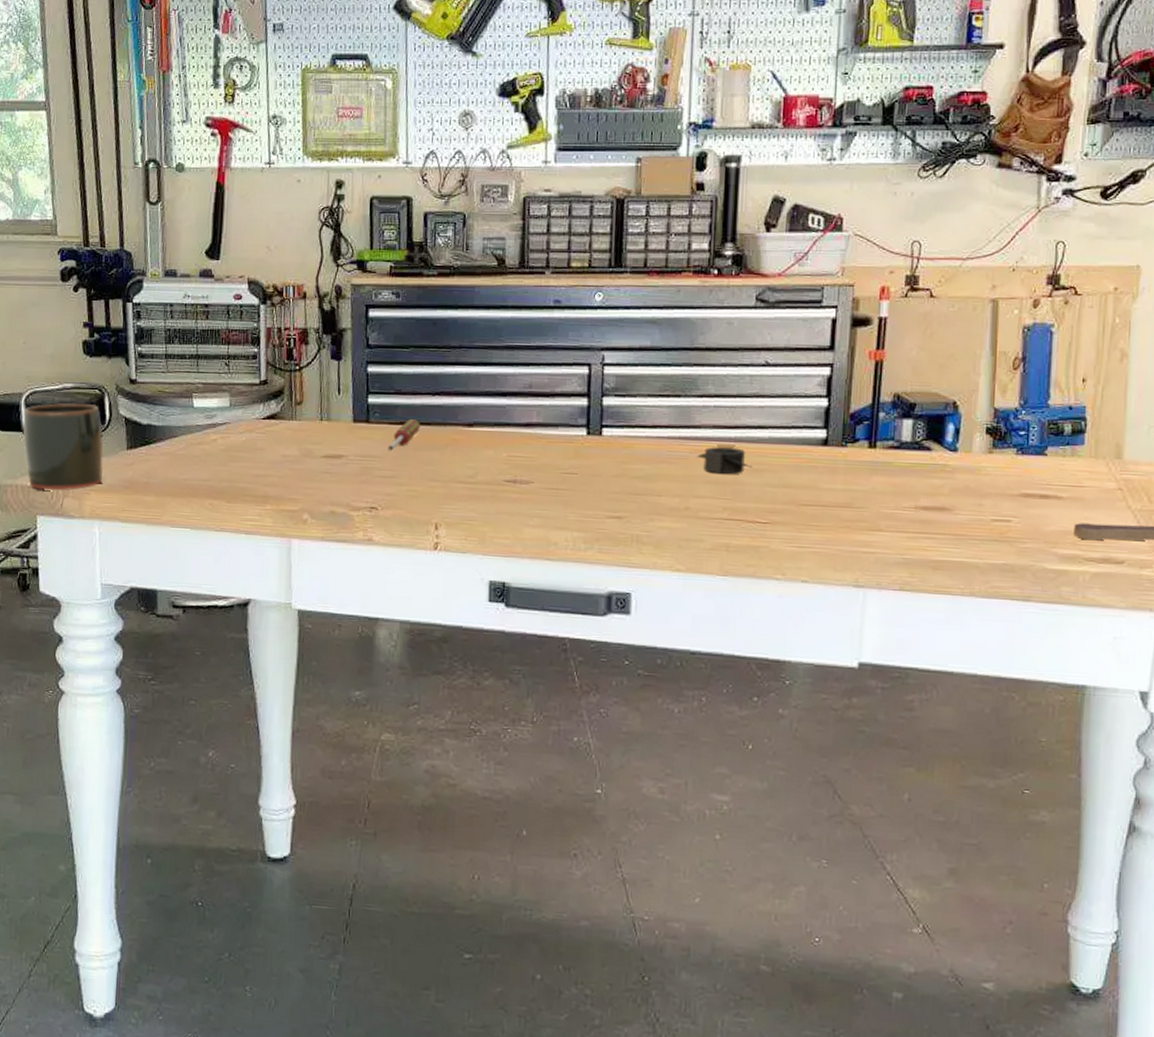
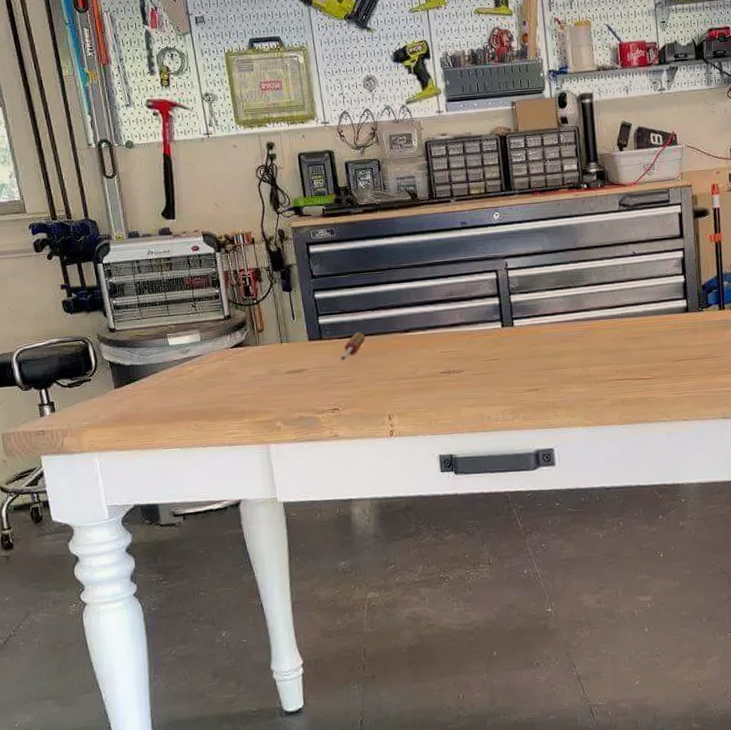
mug: present [23,403,104,491] -> none [16,354,96,434]
duct tape: present [697,447,753,474] -> none [590,323,634,345]

